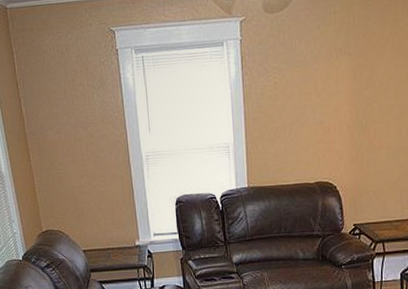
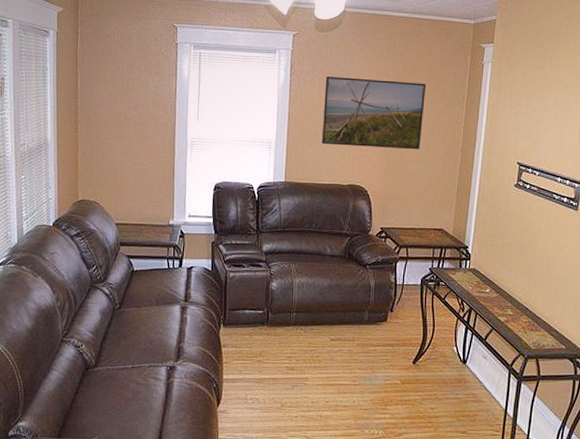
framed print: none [280,57,393,142] -> present [321,77,427,150]

